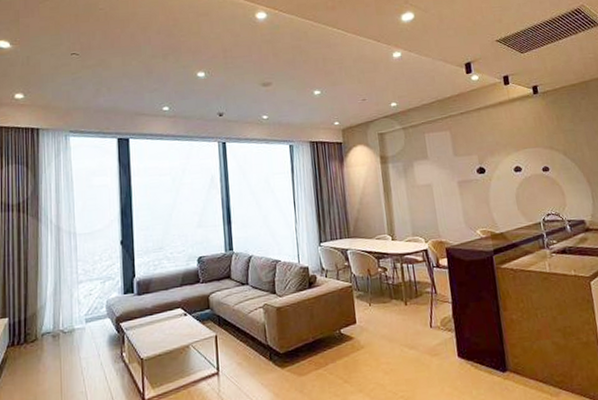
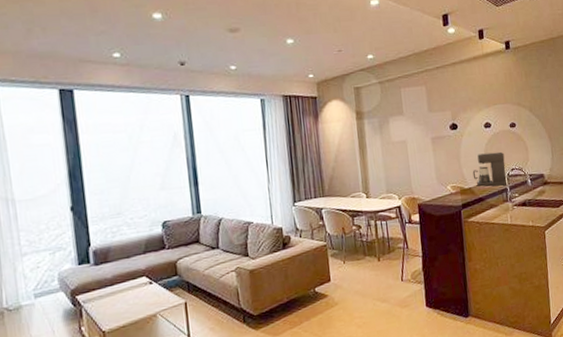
coffee maker: none [503,196,542,232] -> present [472,151,506,187]

